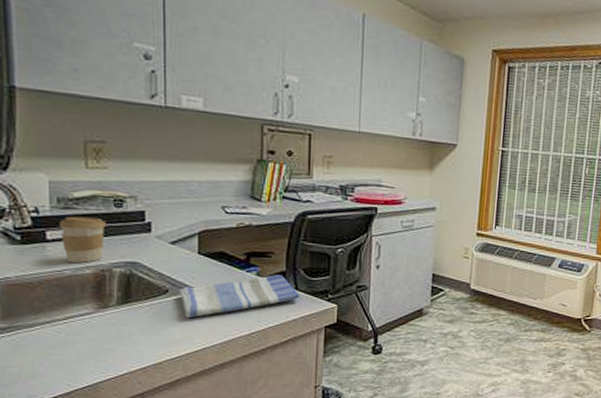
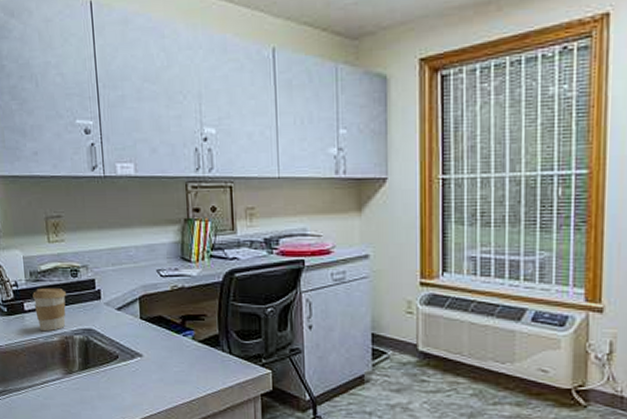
dish towel: present [178,275,300,318] -> none [126,339,234,383]

